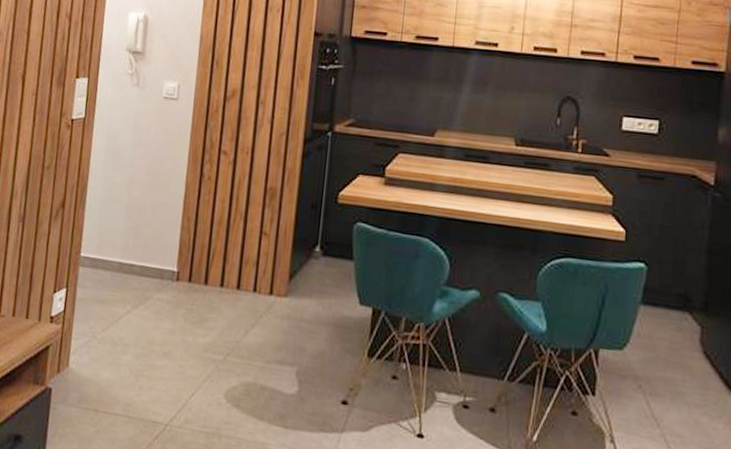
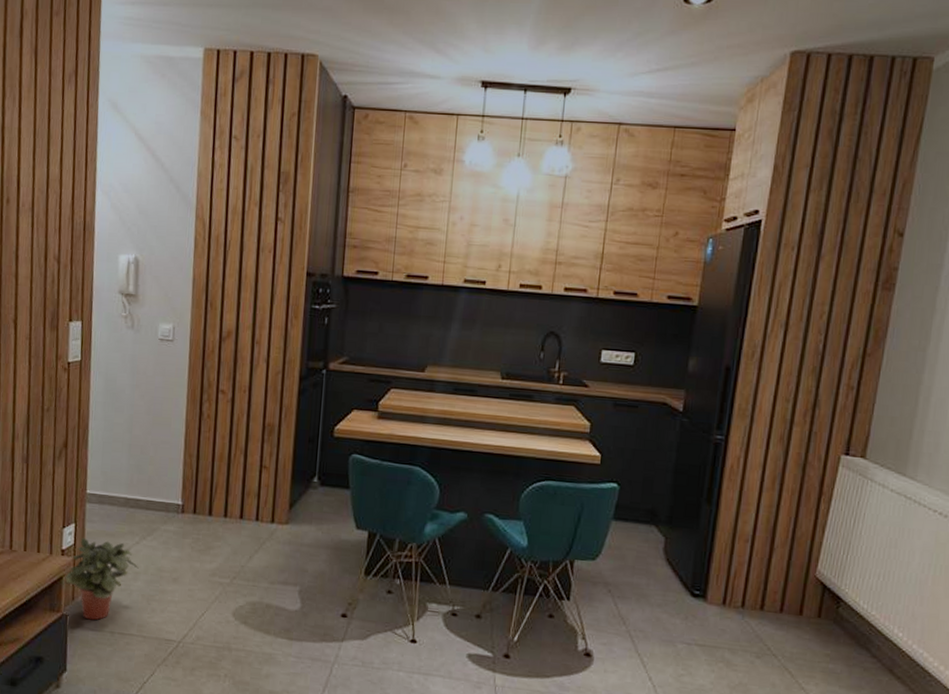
potted plant: none [49,304,129,397] -> present [62,538,139,621]

